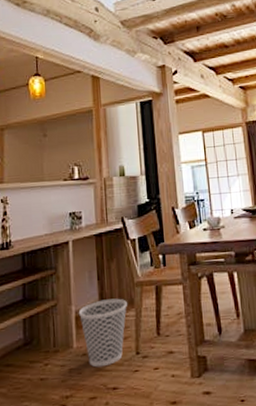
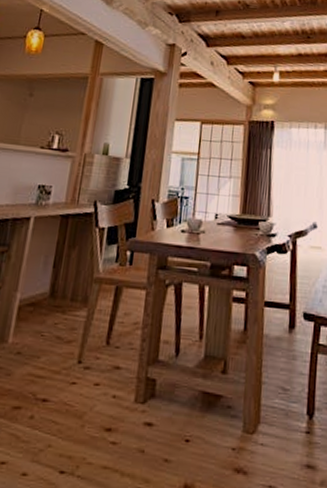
wastebasket: present [78,298,127,368] -> none [21,291,80,372]

